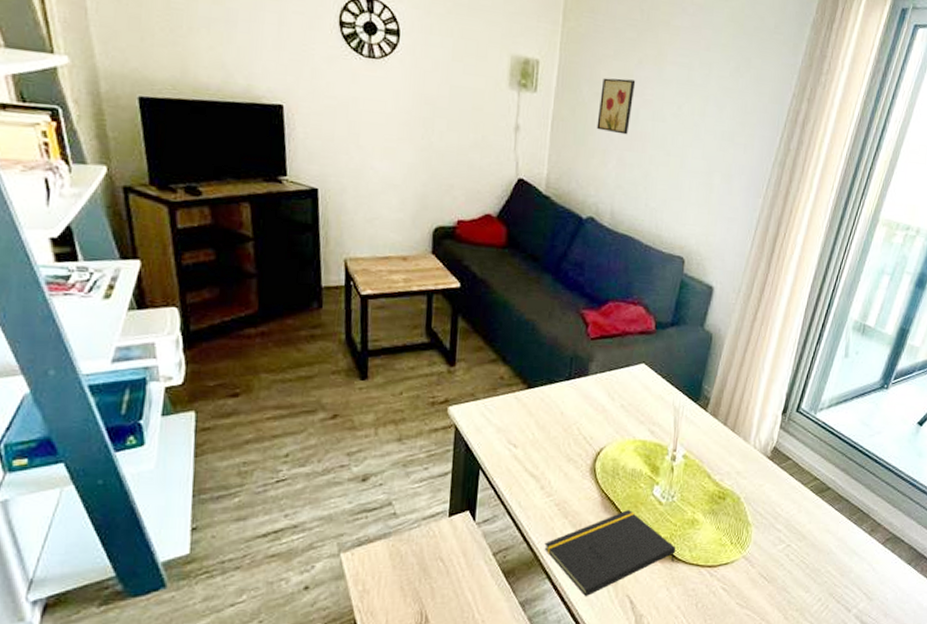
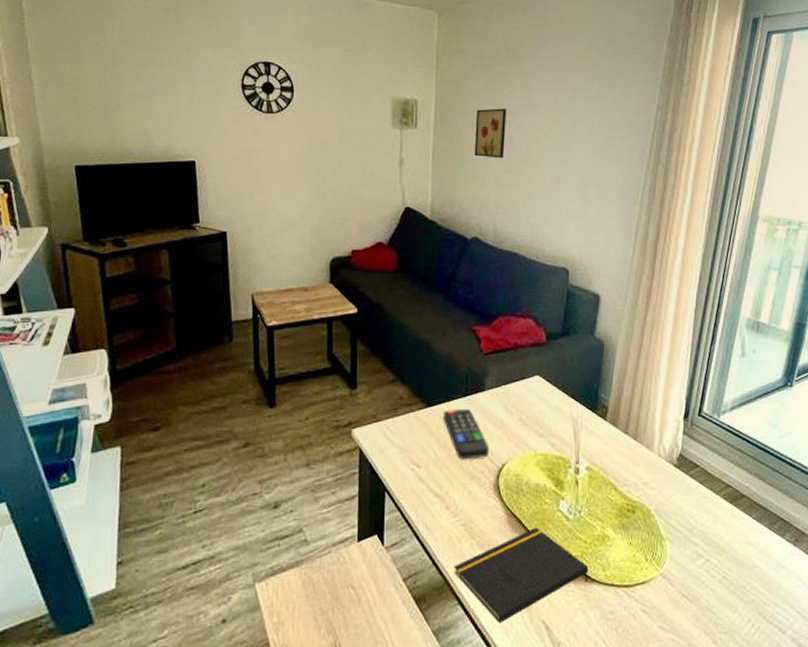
remote control: none [544,392,589,442] -> present [444,409,490,460]

